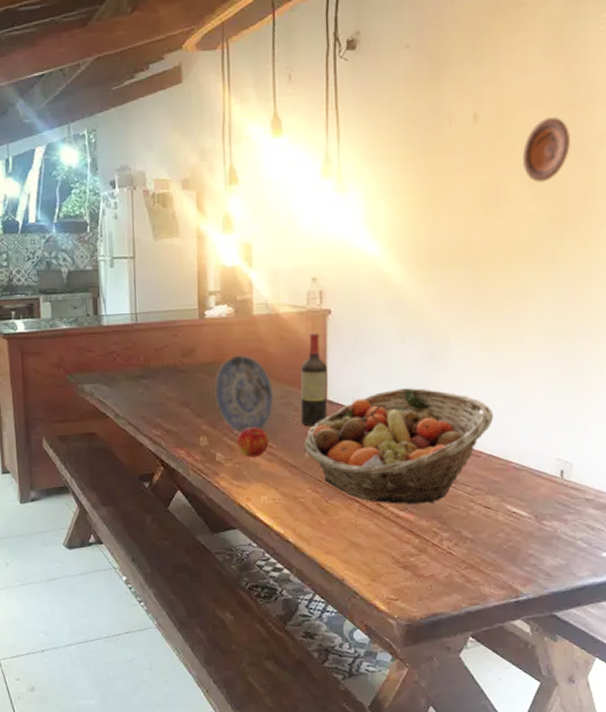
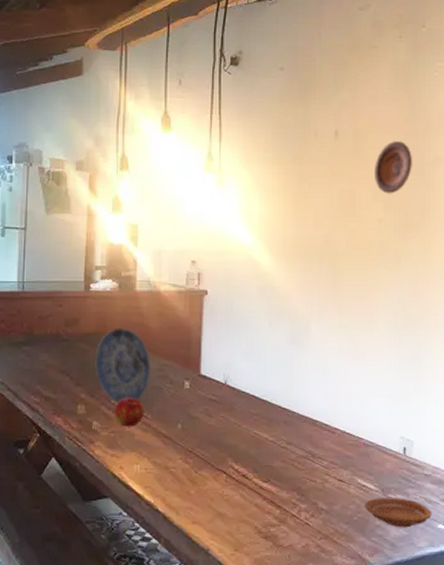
wine bottle: present [300,333,328,427] -> none [175,311,202,399]
fruit basket: present [304,388,494,504] -> none [177,367,348,476]
plate: none [515,525,595,557] -> present [365,498,432,528]

